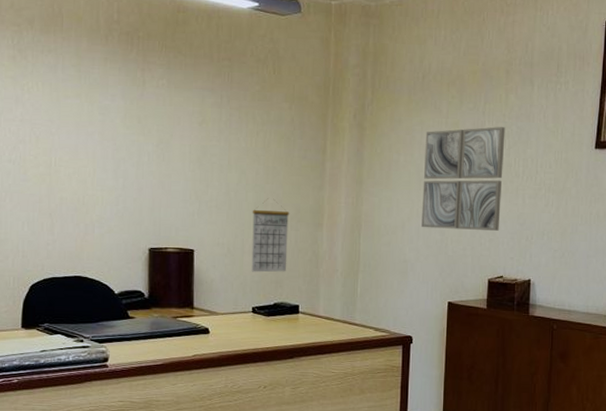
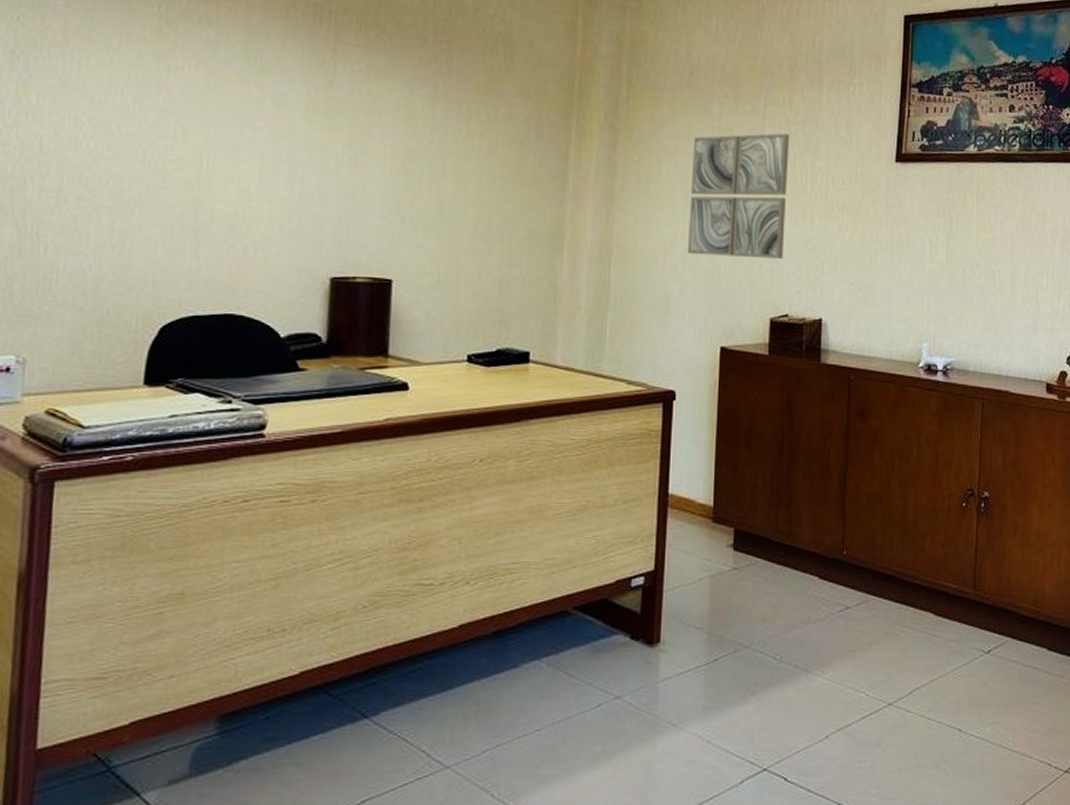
calendar: present [251,198,290,273] -> none [468,215,521,310]

